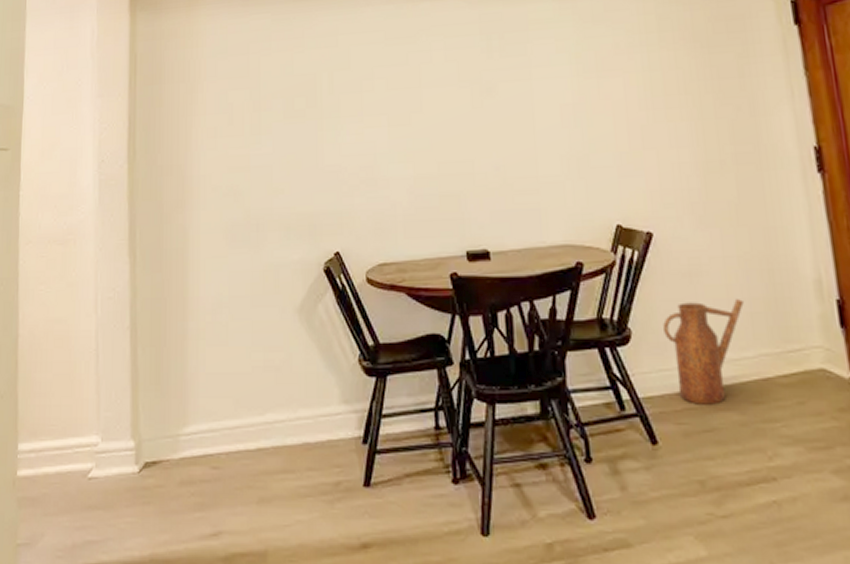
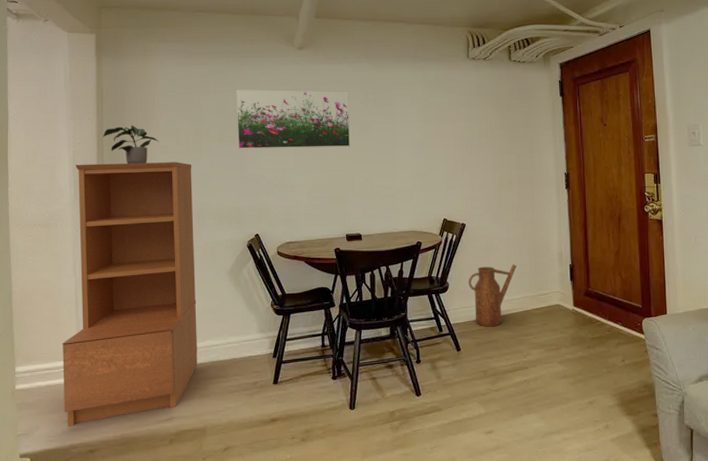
bookshelf: none [76,149,255,537] -> present [61,162,197,426]
potted plant: none [136,101,206,155] -> present [103,125,159,164]
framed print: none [306,37,469,128] -> present [235,89,351,149]

